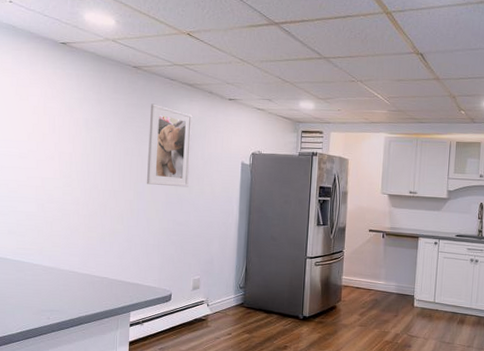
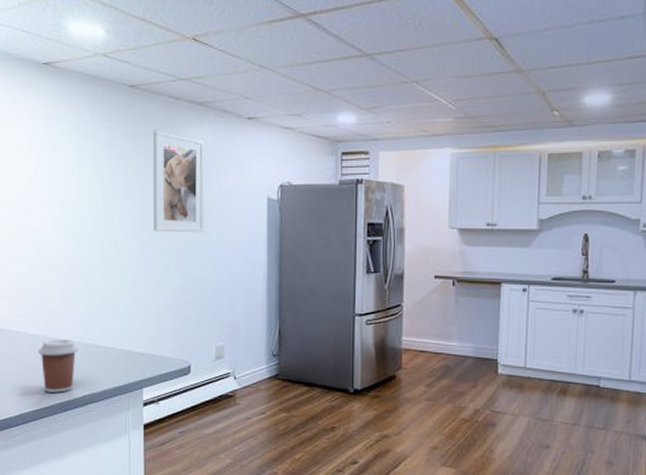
coffee cup: none [41,269,76,314] -> present [38,339,78,393]

